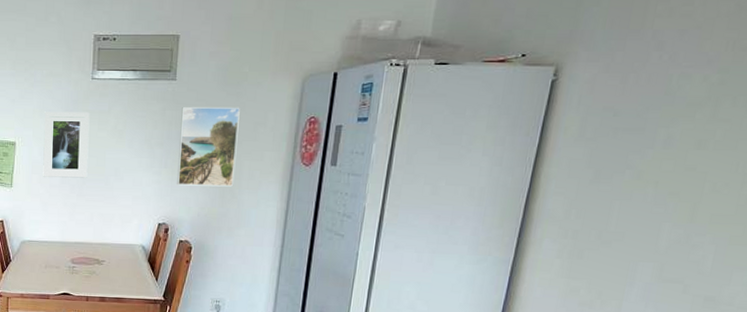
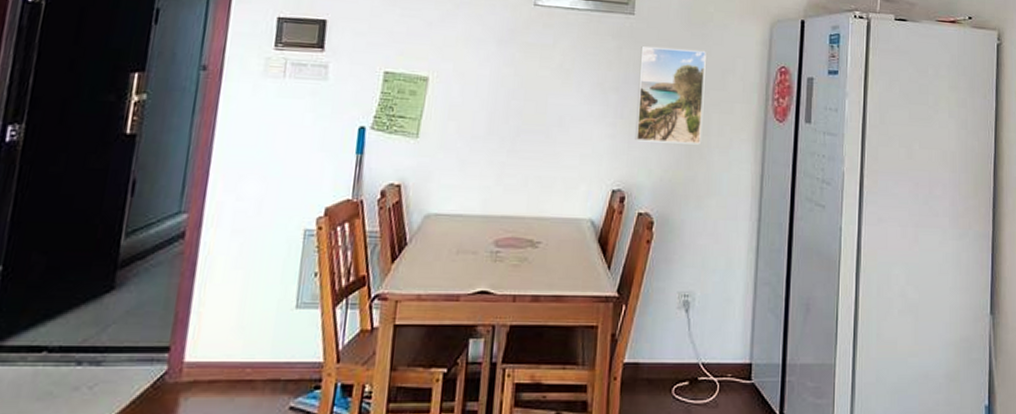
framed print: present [43,111,90,179] -> none [462,40,530,129]

